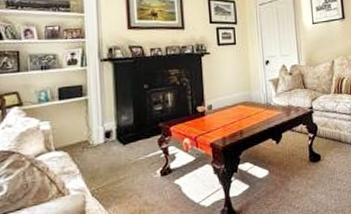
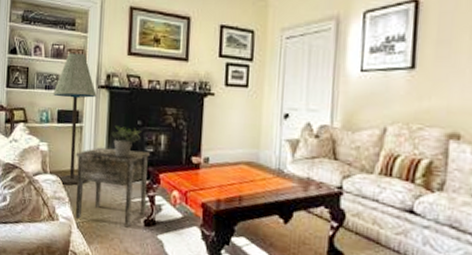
floor lamp: none [52,32,100,159] -> present [54,53,97,186]
side table: none [82,110,161,187] -> present [75,147,150,228]
potted plant: none [119,91,149,121] -> present [111,124,141,158]

